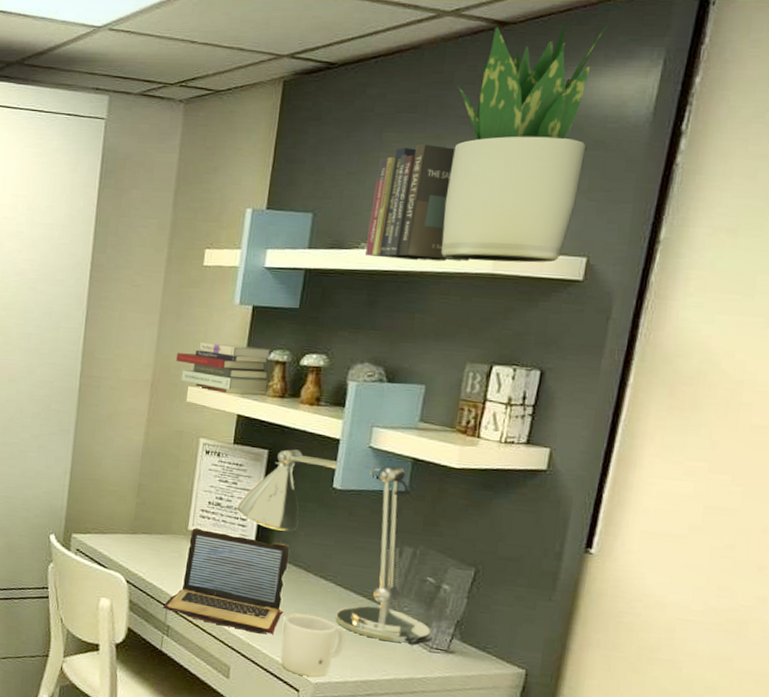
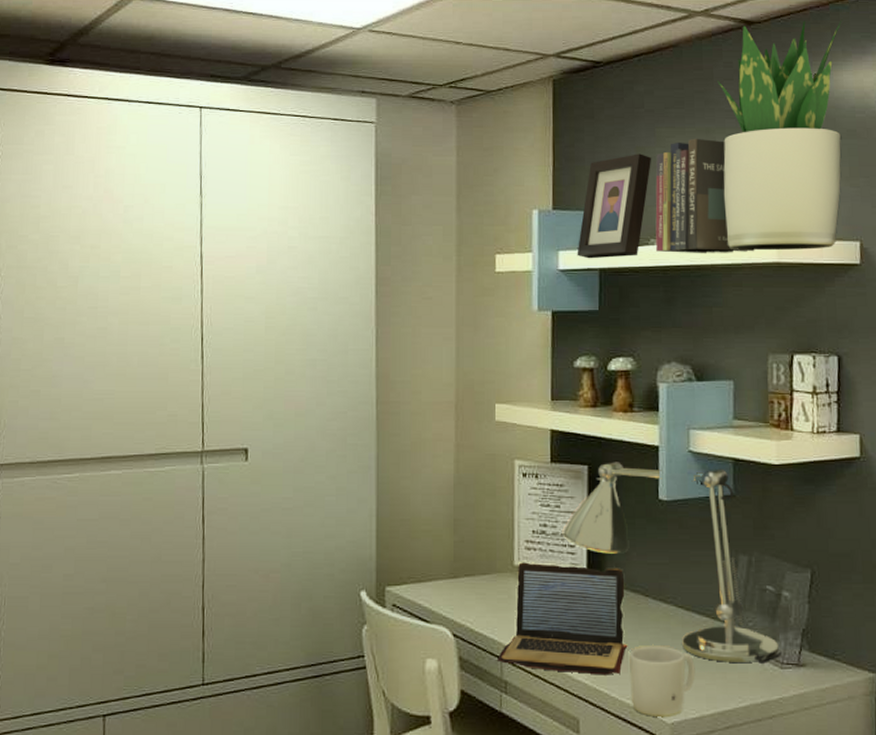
books: present [176,342,271,396] -> none [479,353,579,407]
picture frame: none [284,157,375,259] -> present [577,154,652,259]

